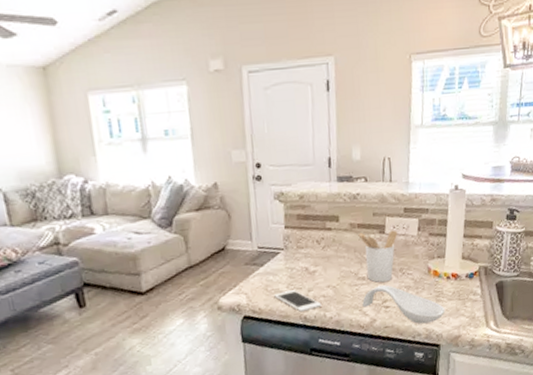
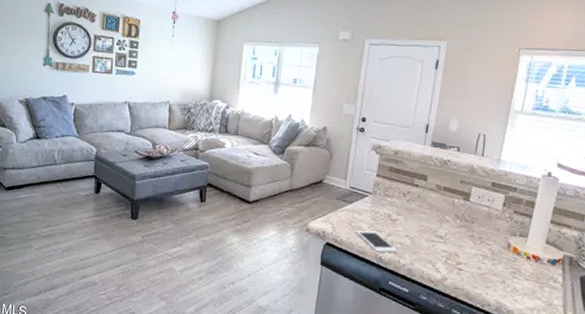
utensil holder: present [358,230,398,283] -> none [443,195,482,246]
spoon rest: present [362,285,445,324] -> none [436,248,520,297]

